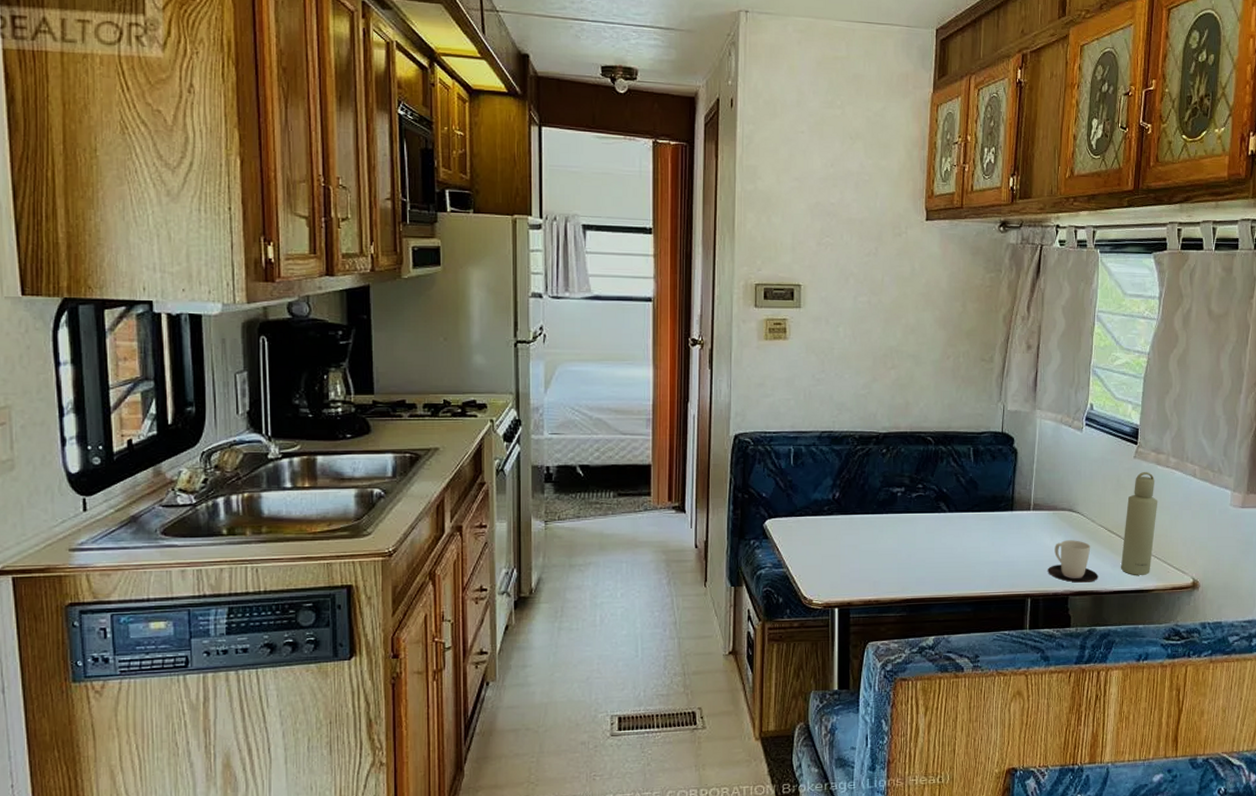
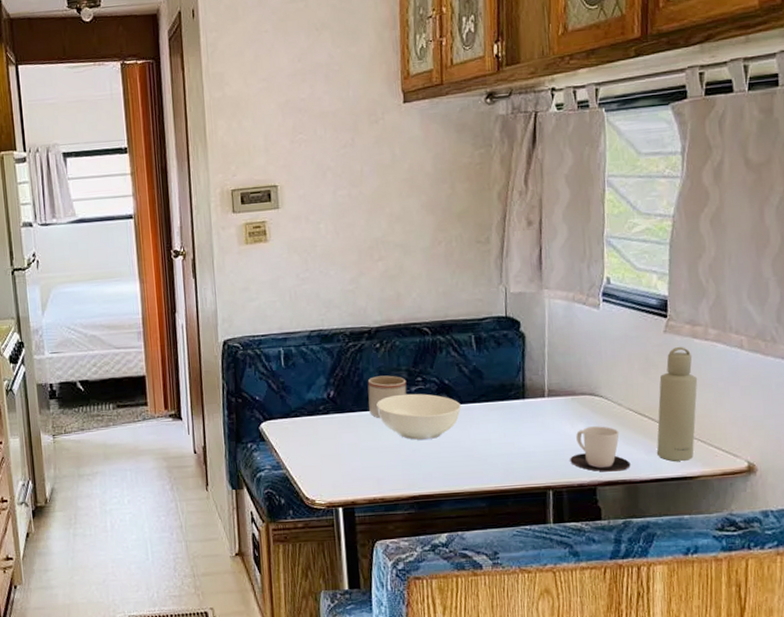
mug: none [870,480,908,523] -> present [367,375,407,419]
bowl: none [879,499,957,545] -> present [376,393,462,440]

